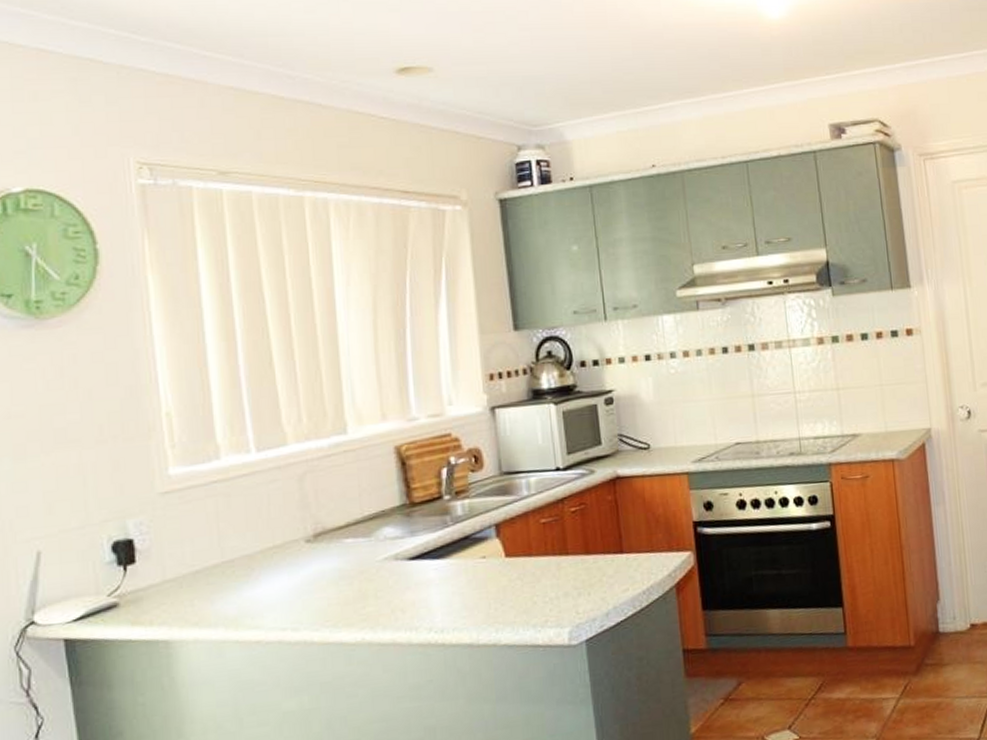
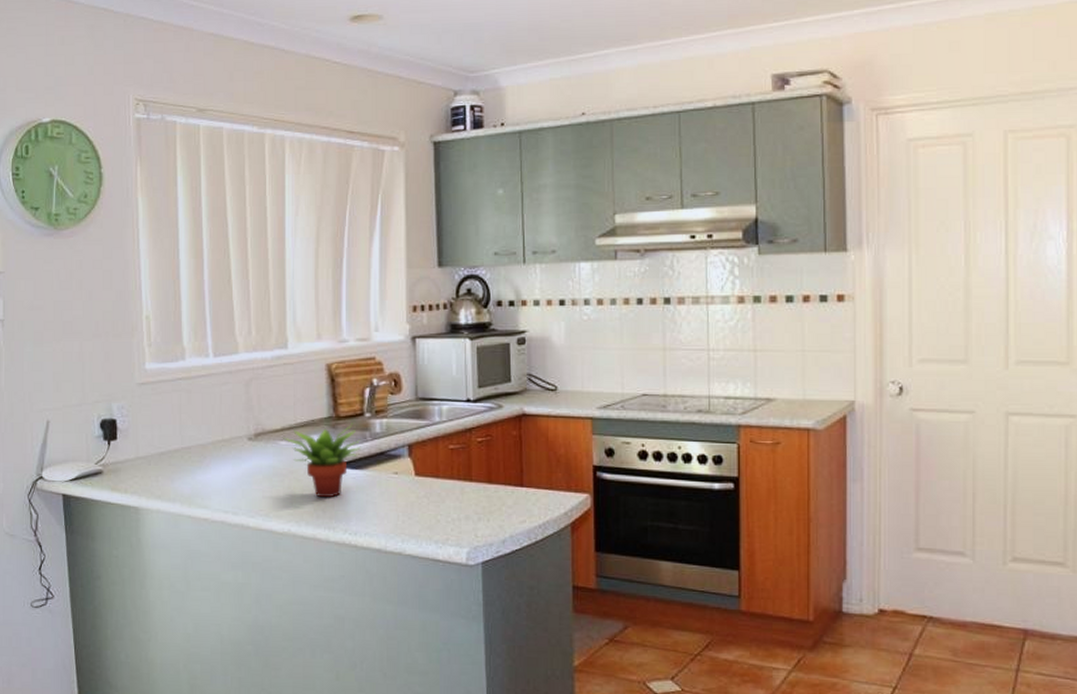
succulent plant: none [348,508,442,597] -> present [283,423,361,498]

